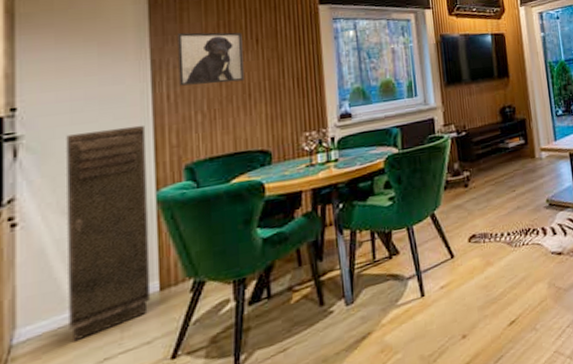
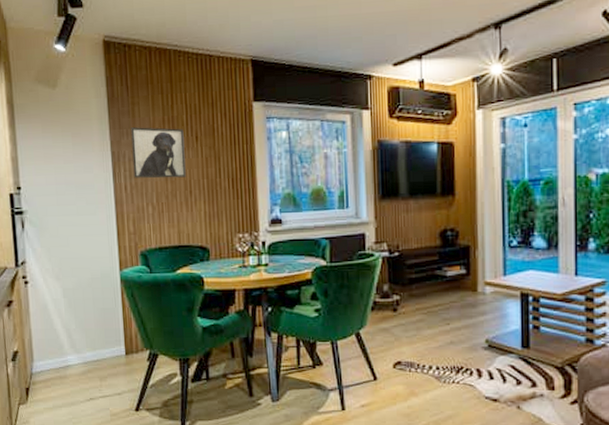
storage cabinet: present [66,125,151,341] -> none [55,211,120,379]

